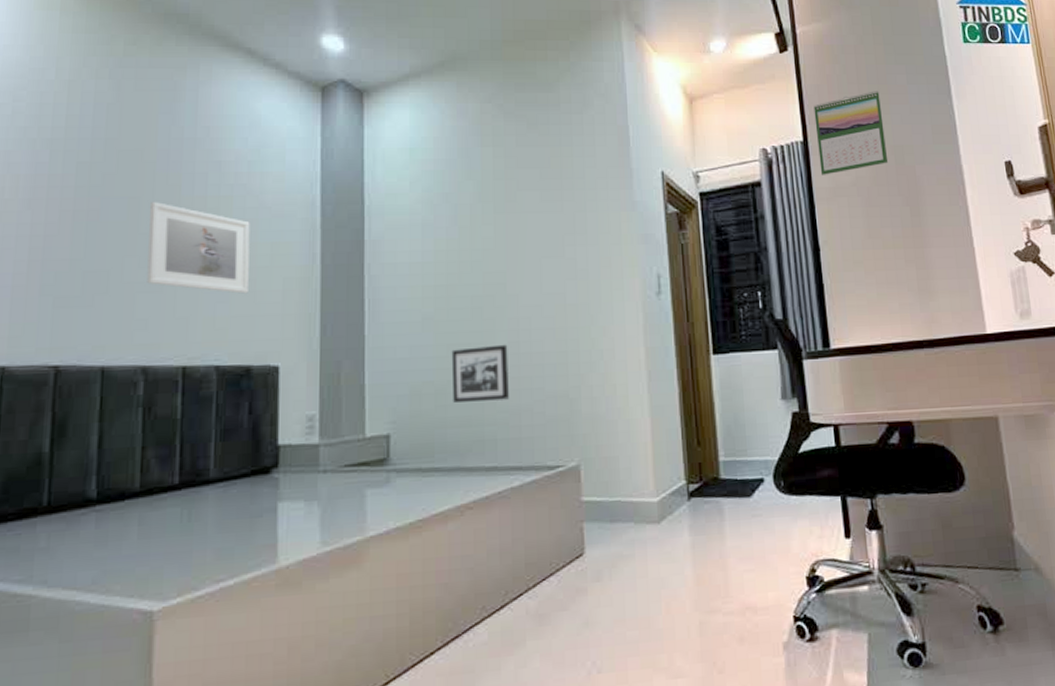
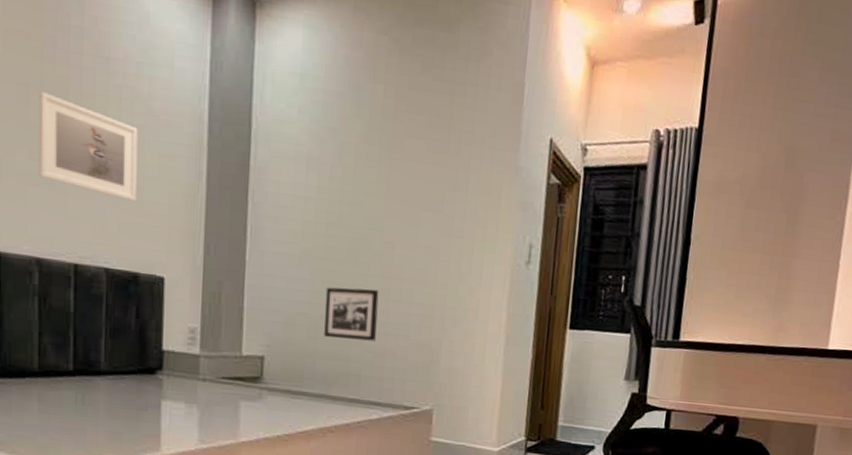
calendar: present [813,91,889,175] -> none [708,83,788,169]

